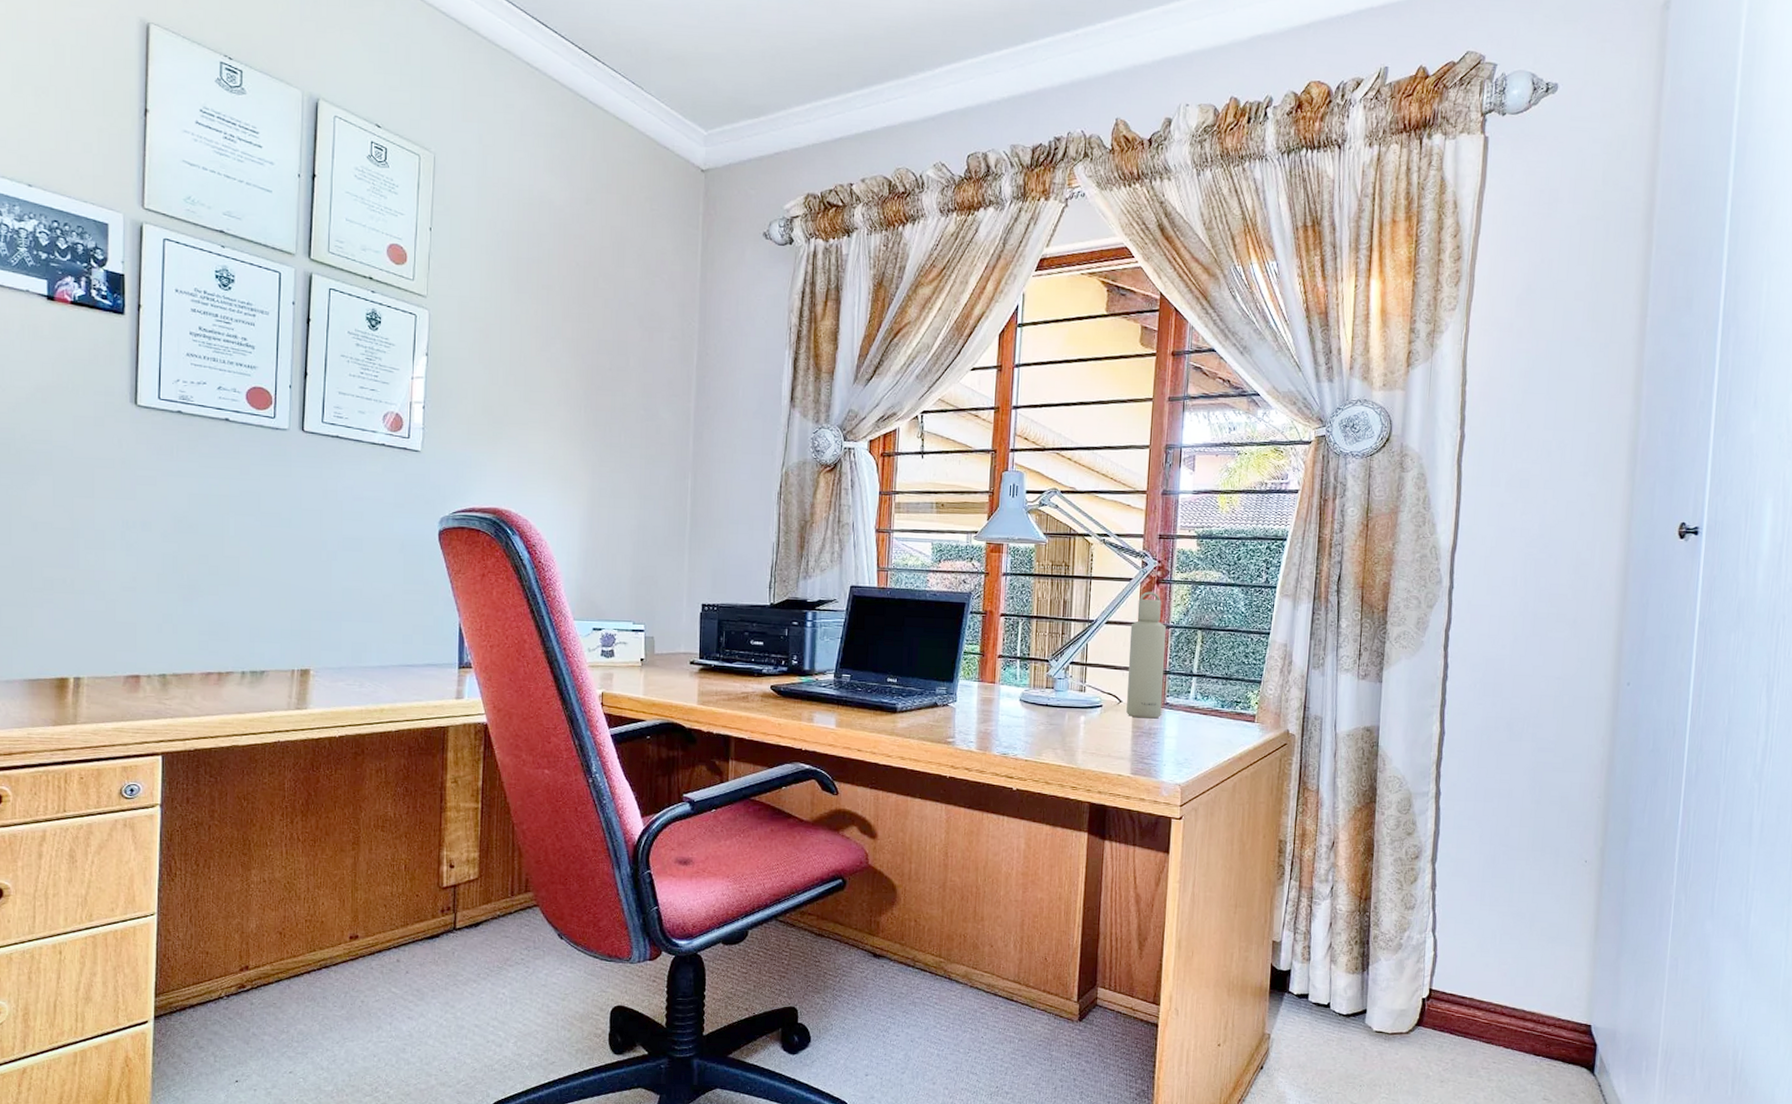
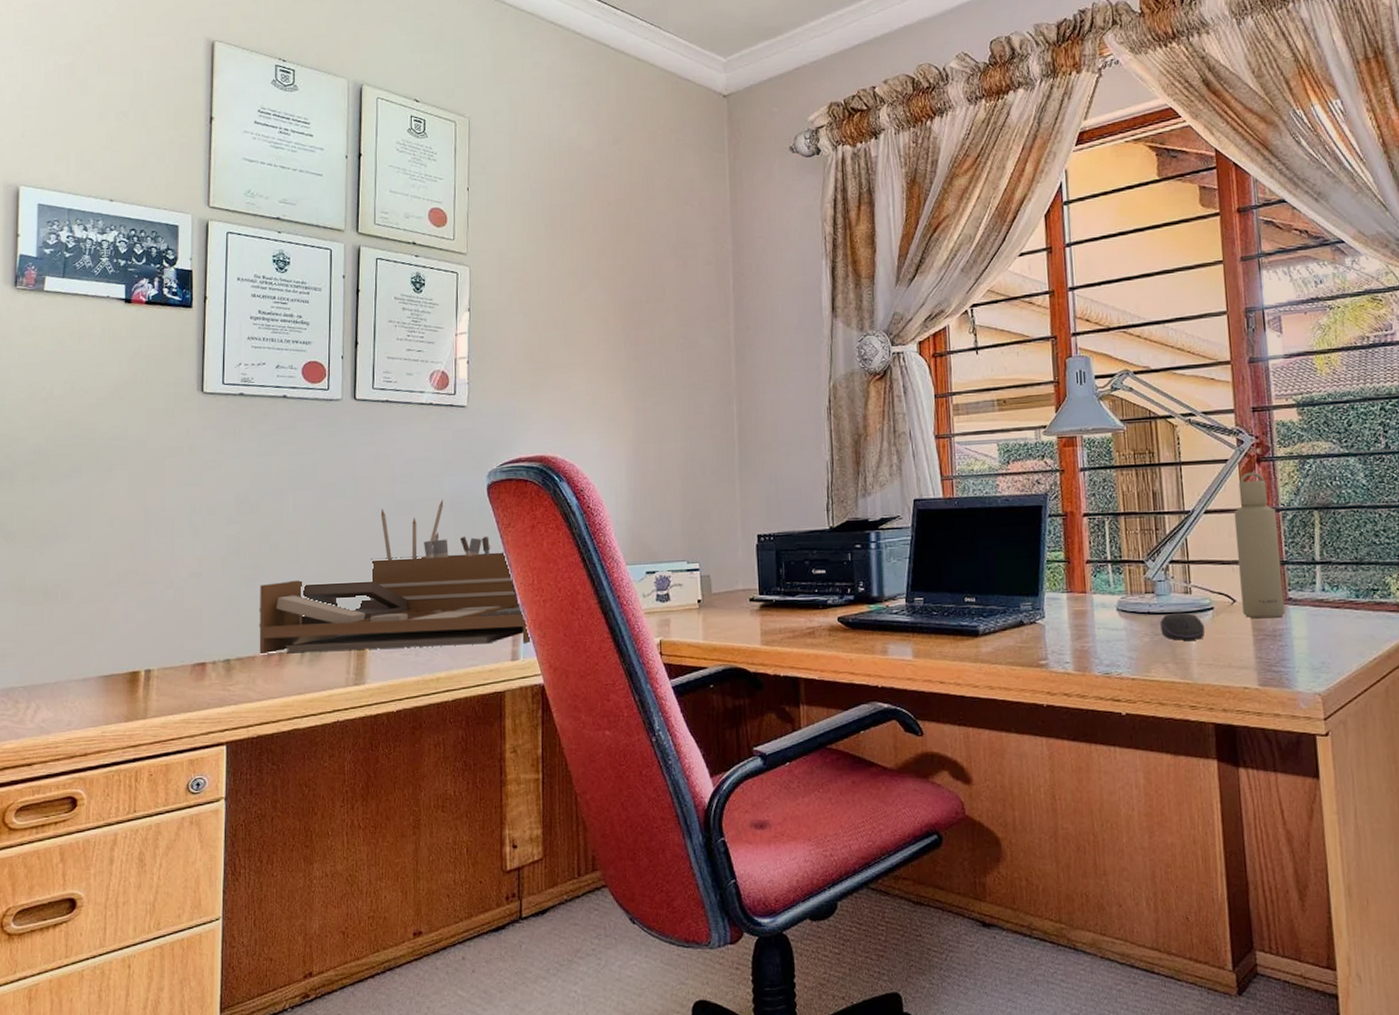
desk organizer: none [197,541,476,683] -> present [259,500,531,655]
computer mouse: none [1055,707,1093,732] -> present [1160,612,1205,641]

